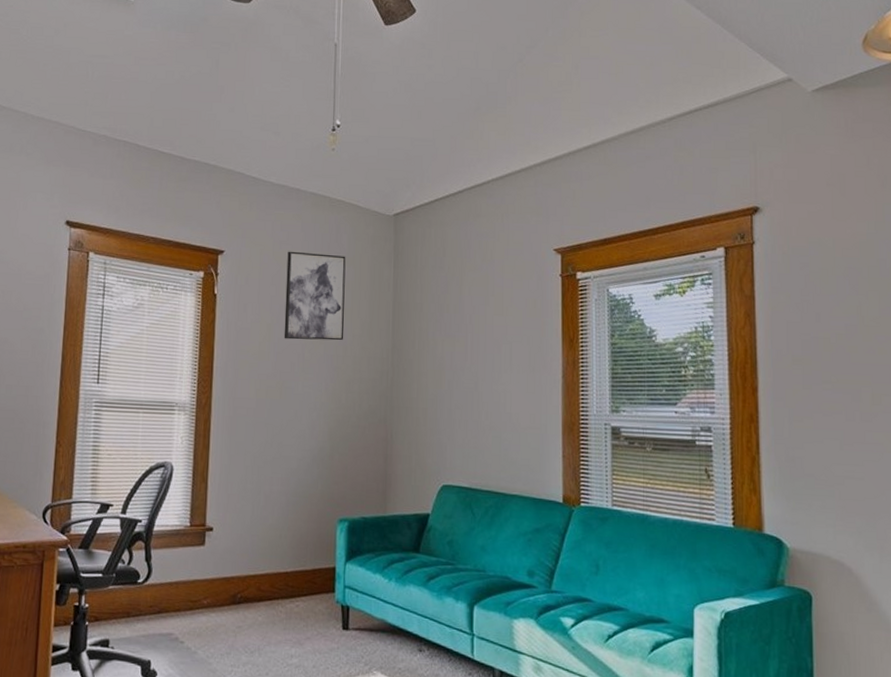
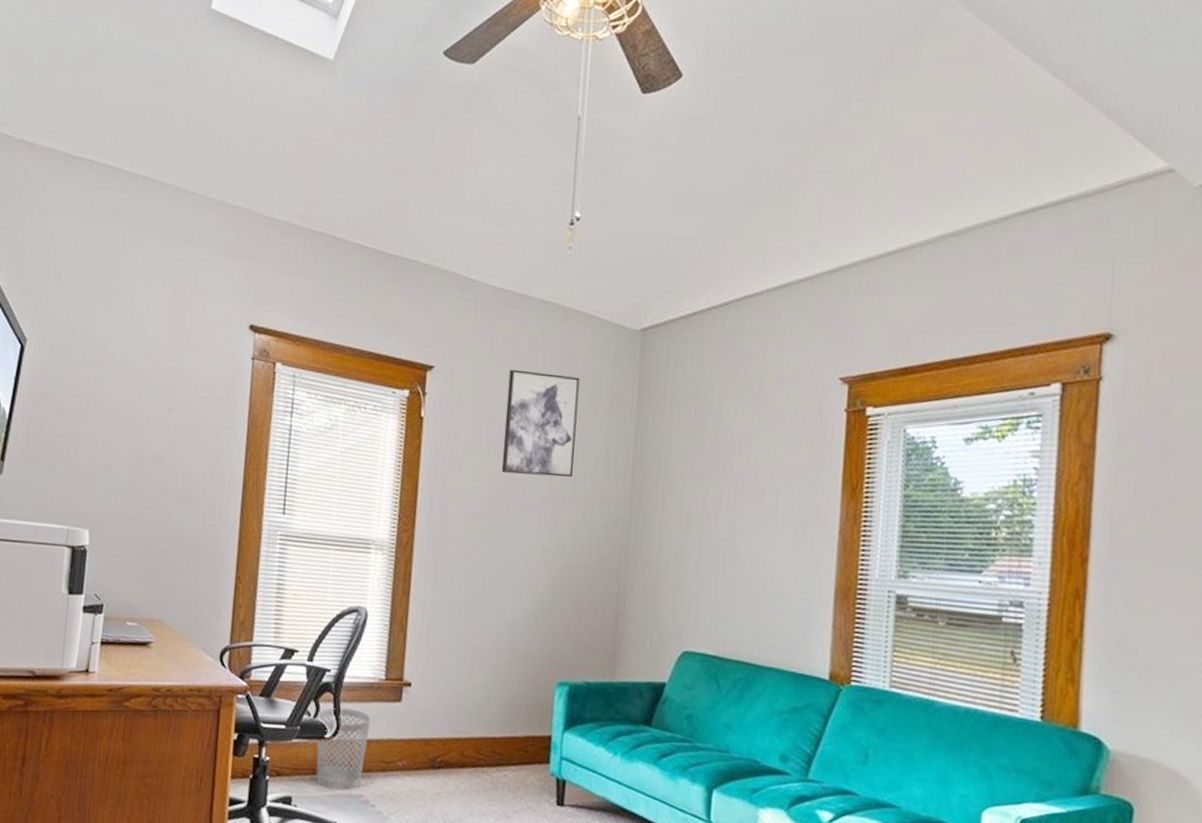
wastebasket: none [130,554,178,630] -> present [316,707,371,790]

